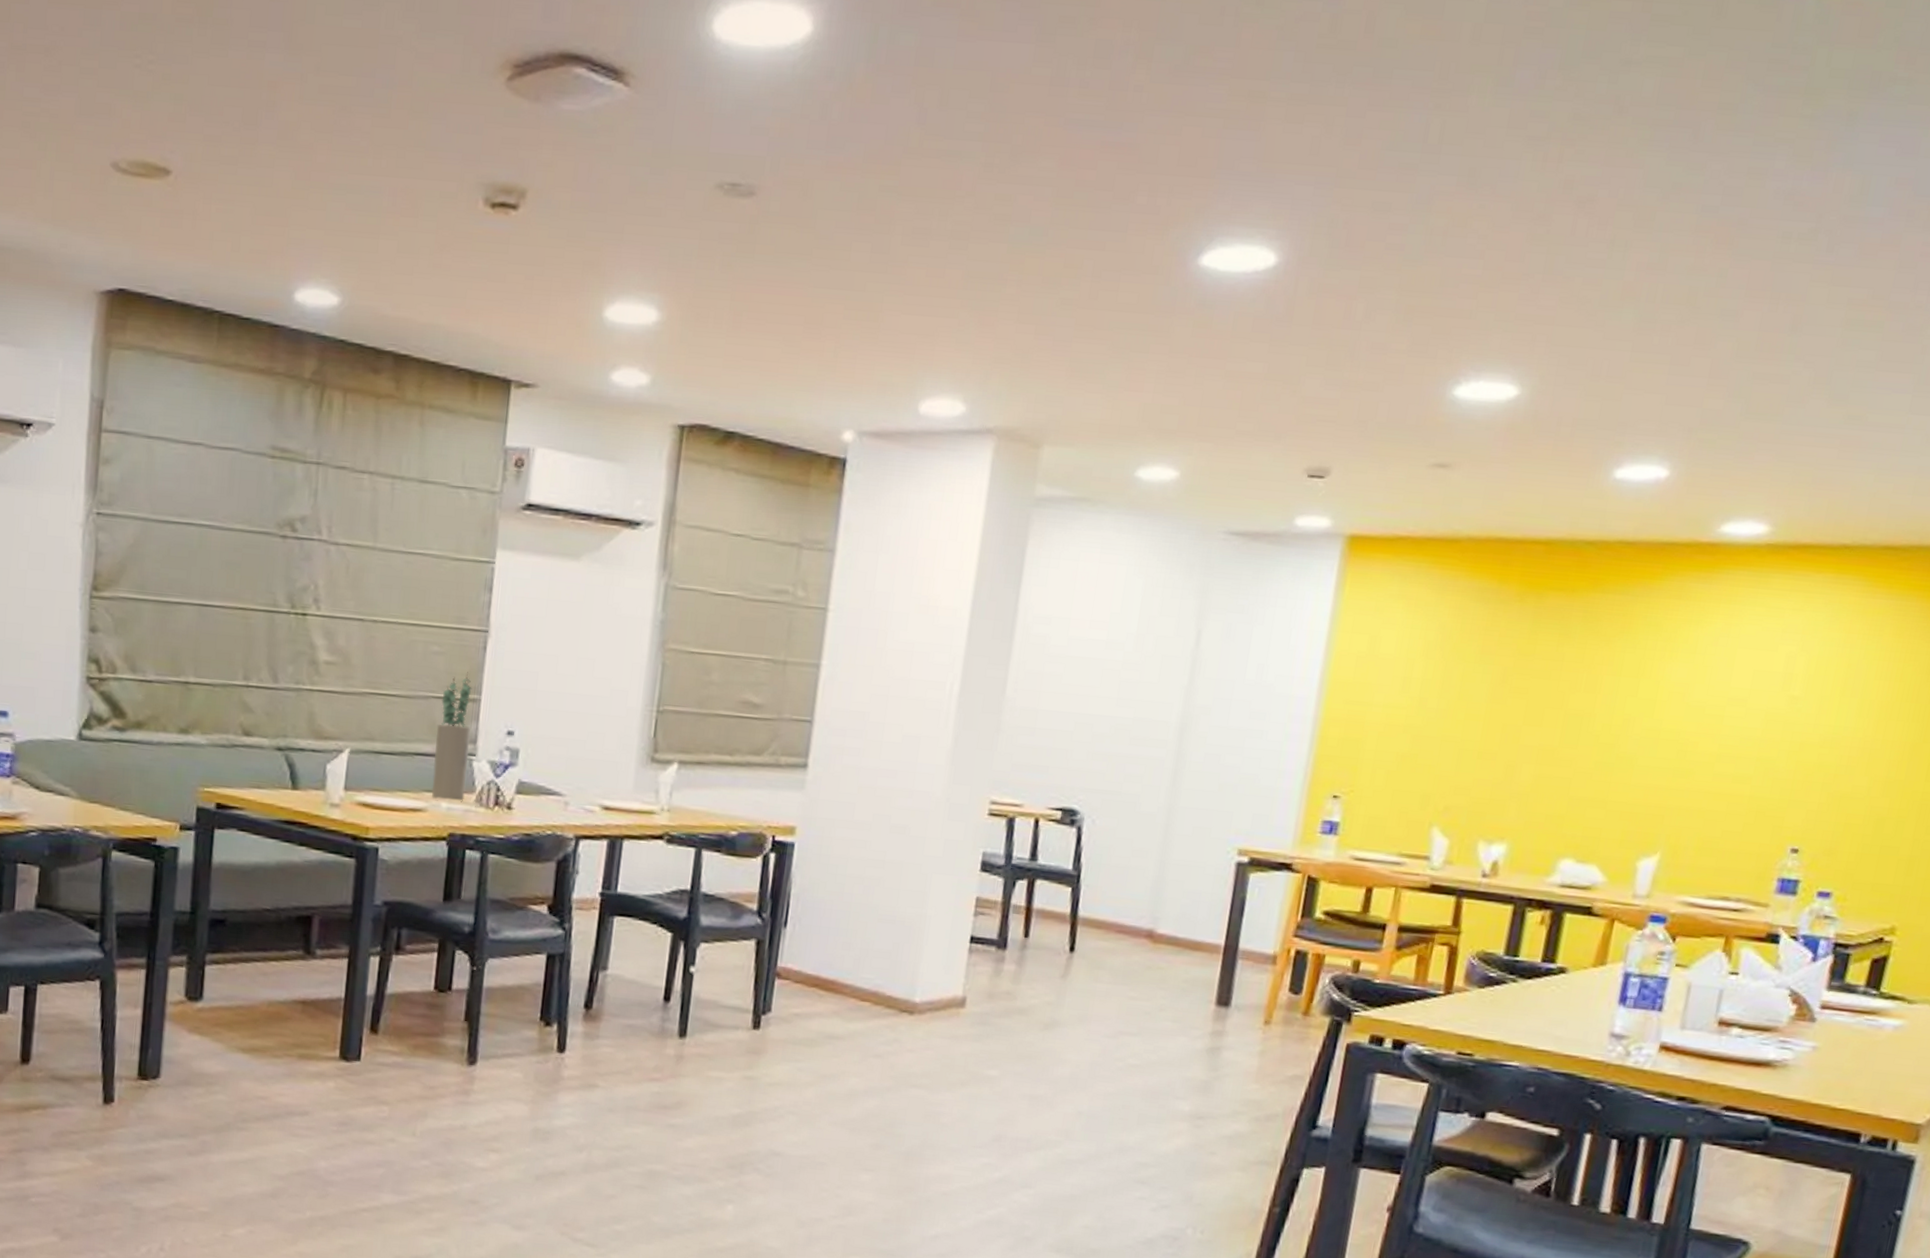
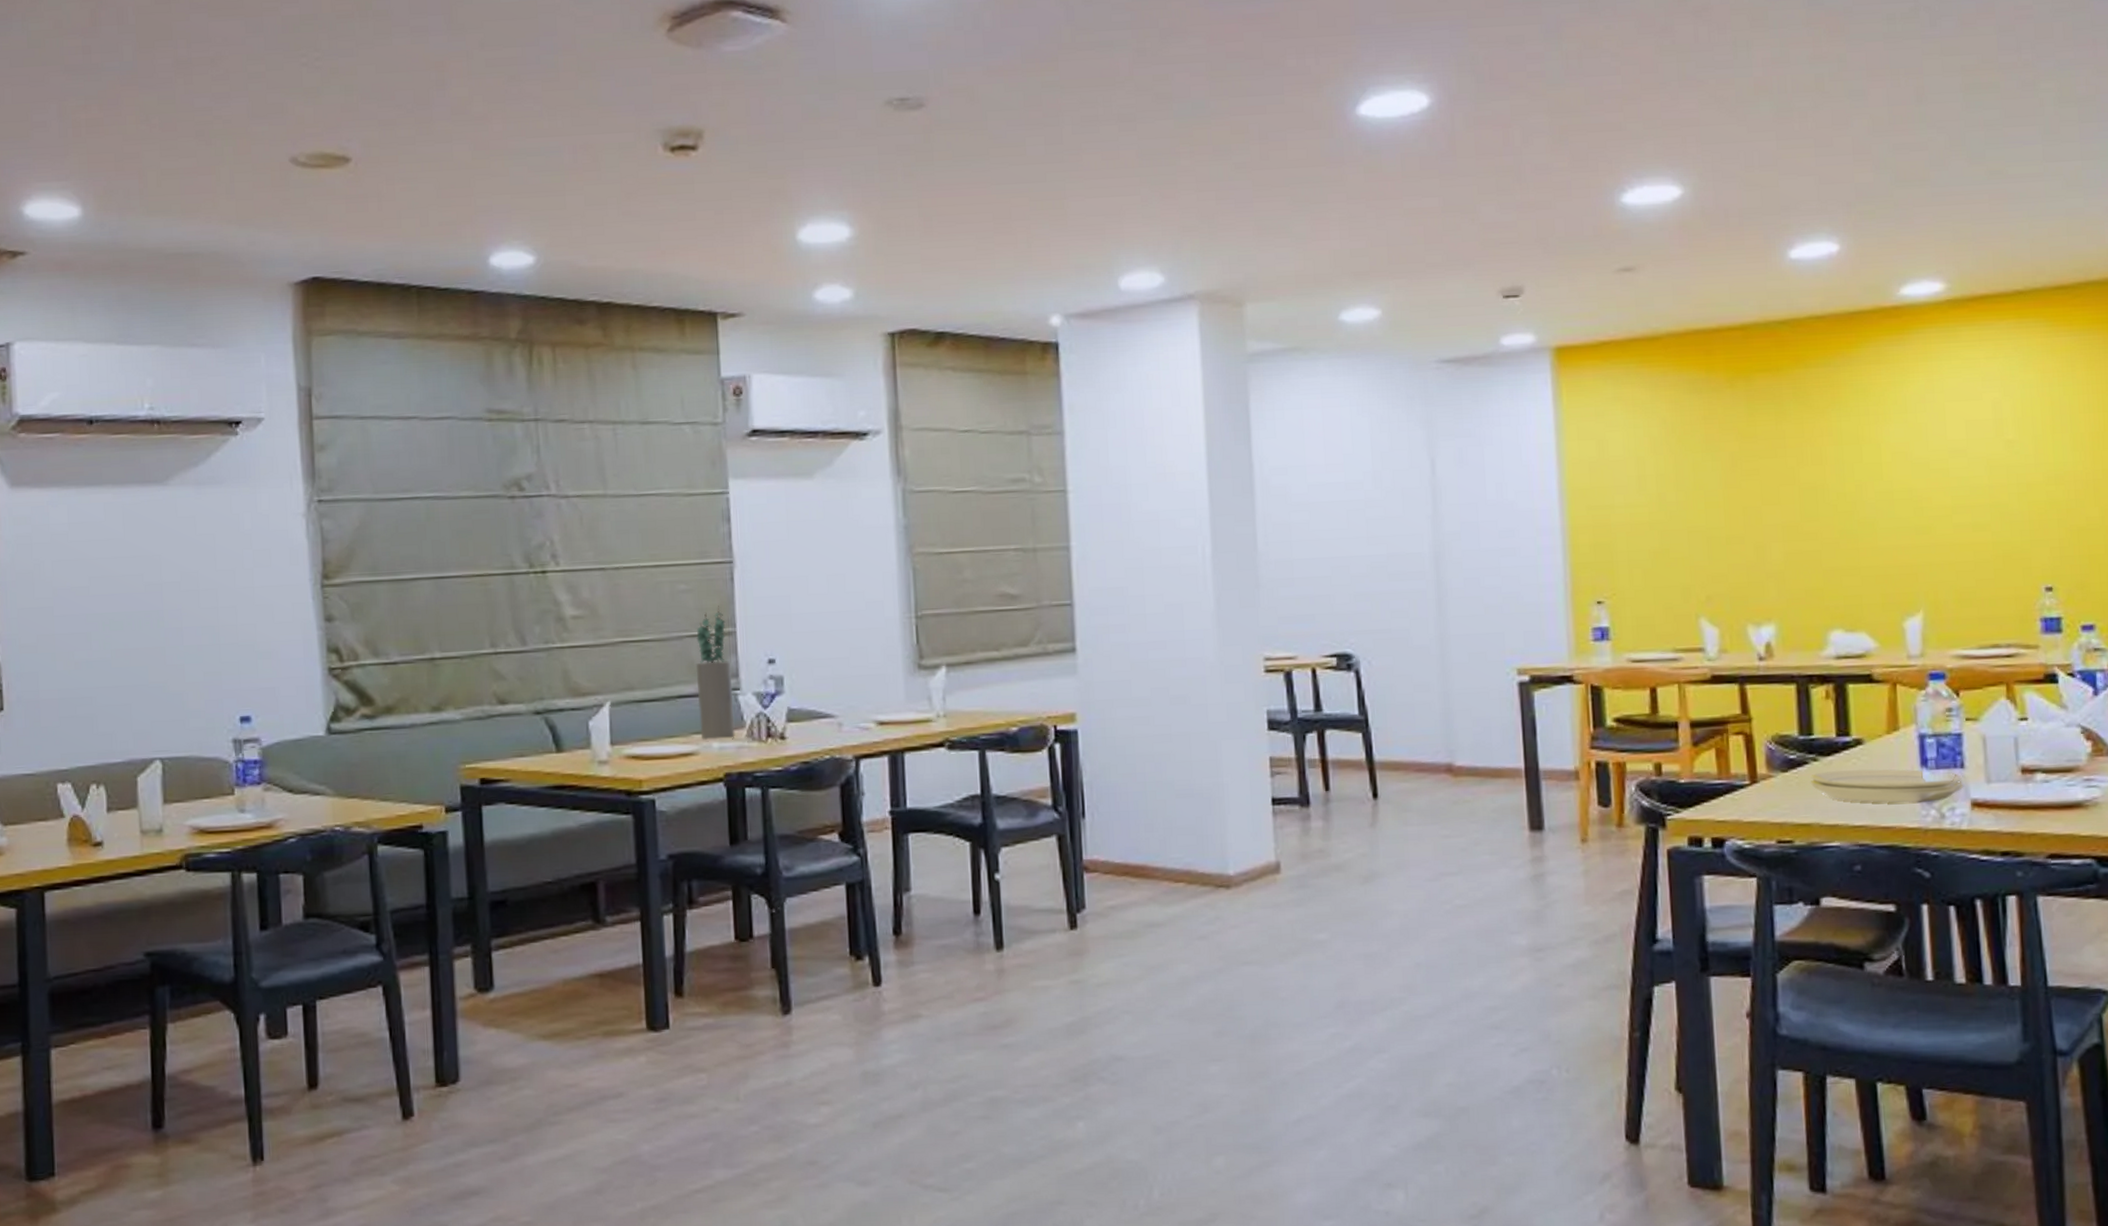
plate: none [1504,993,1657,1039] -> present [1810,769,1963,803]

